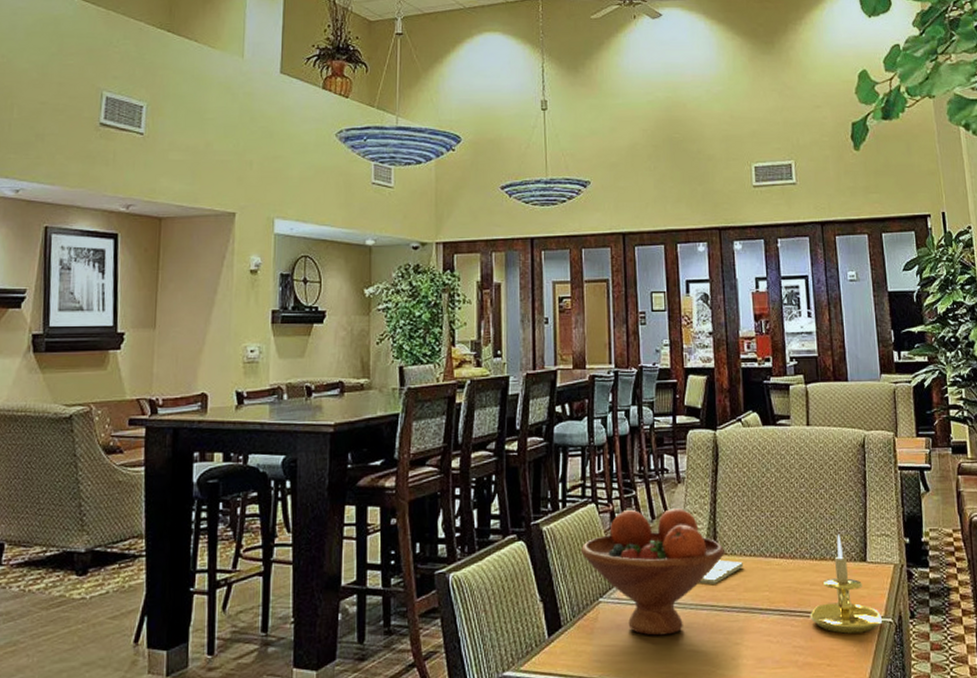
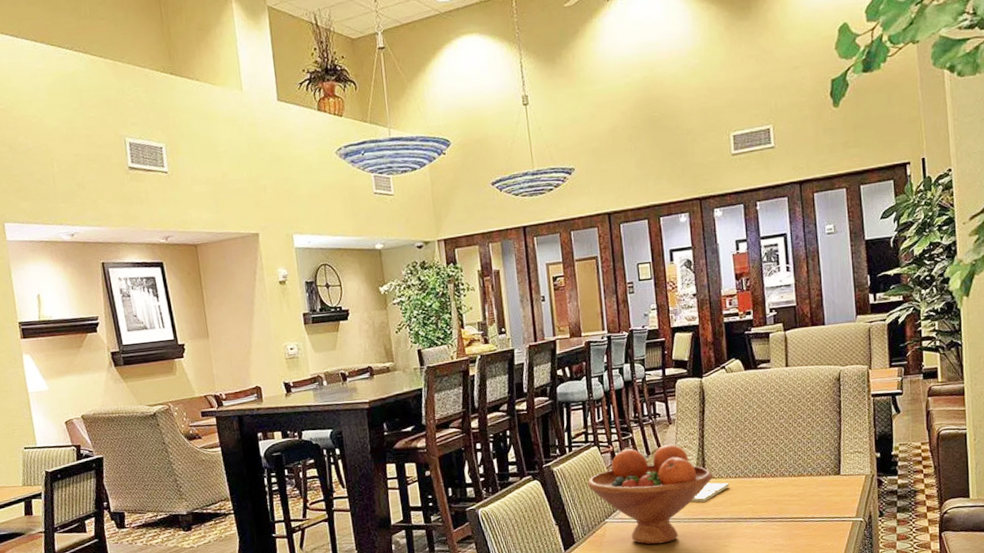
candle holder: present [810,534,882,634] -> none [789,454,853,533]

